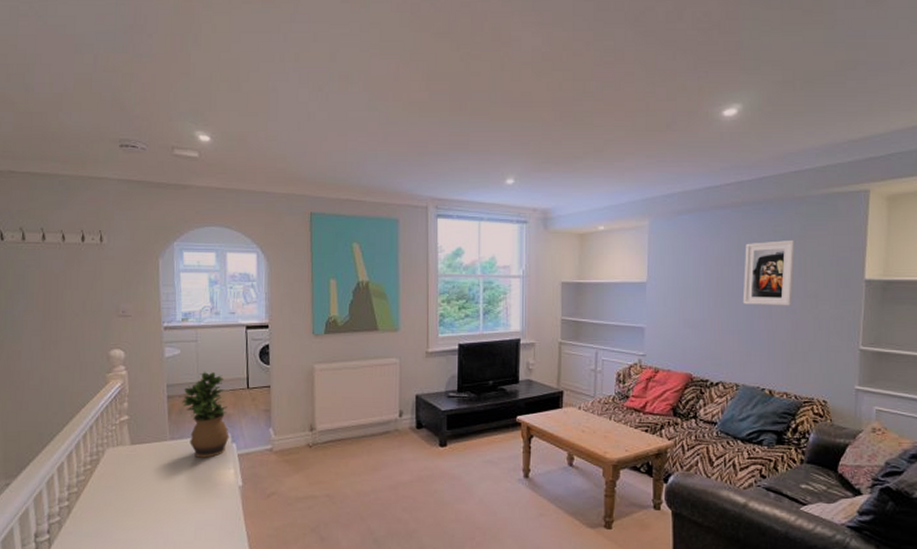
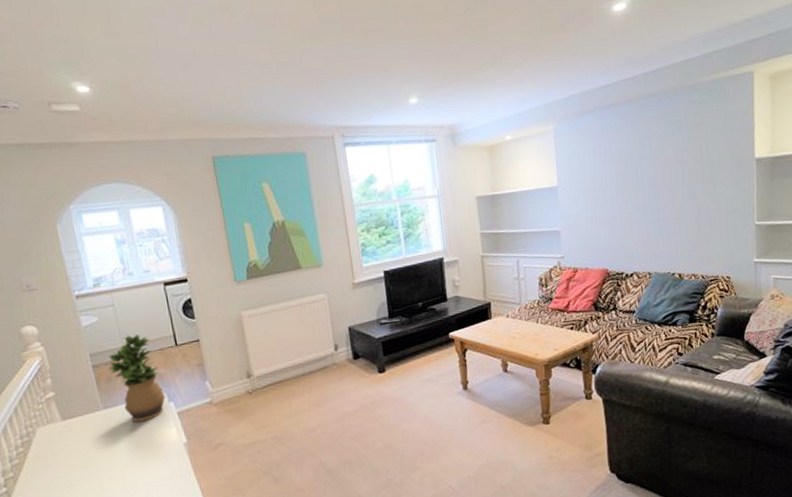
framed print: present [742,239,796,306] -> none [646,127,693,196]

